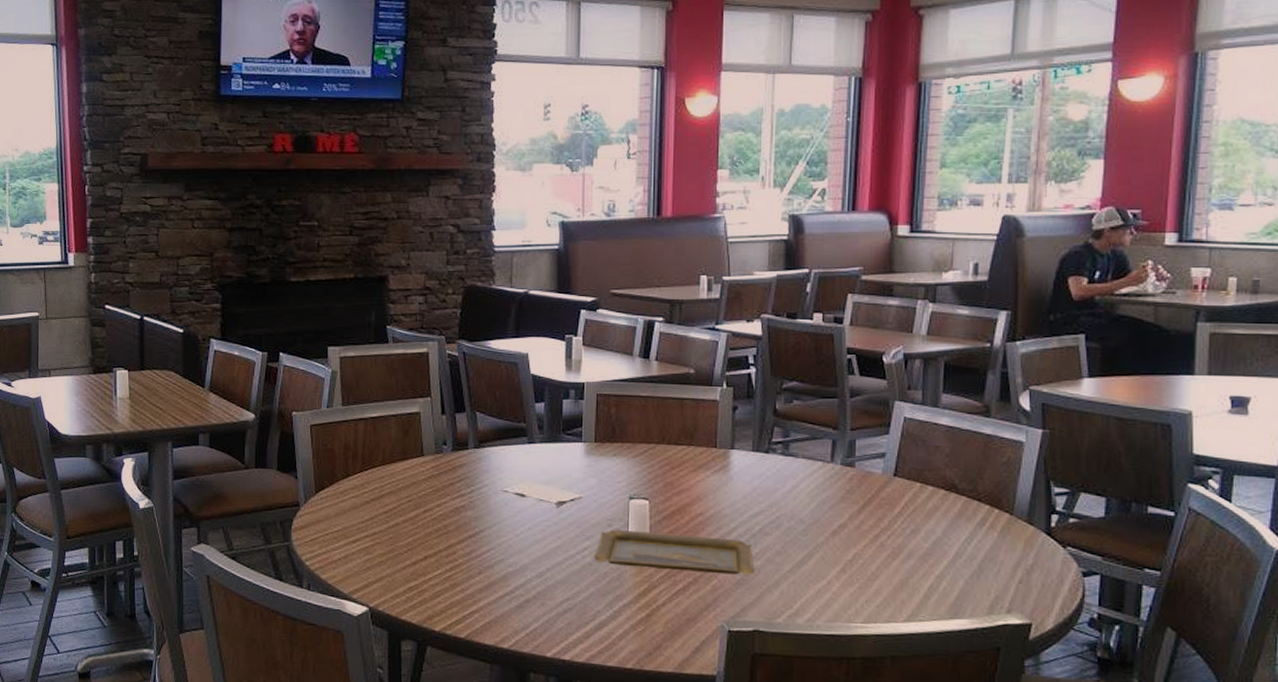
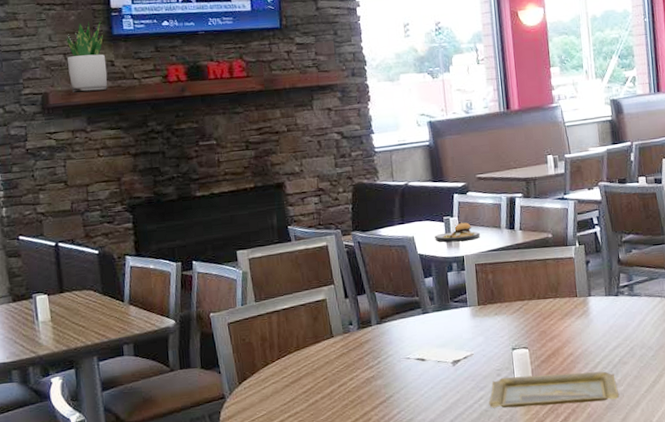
planter: none [170,78,210,157] -> present [66,21,108,94]
burger: none [552,341,607,366] -> present [434,221,480,242]

